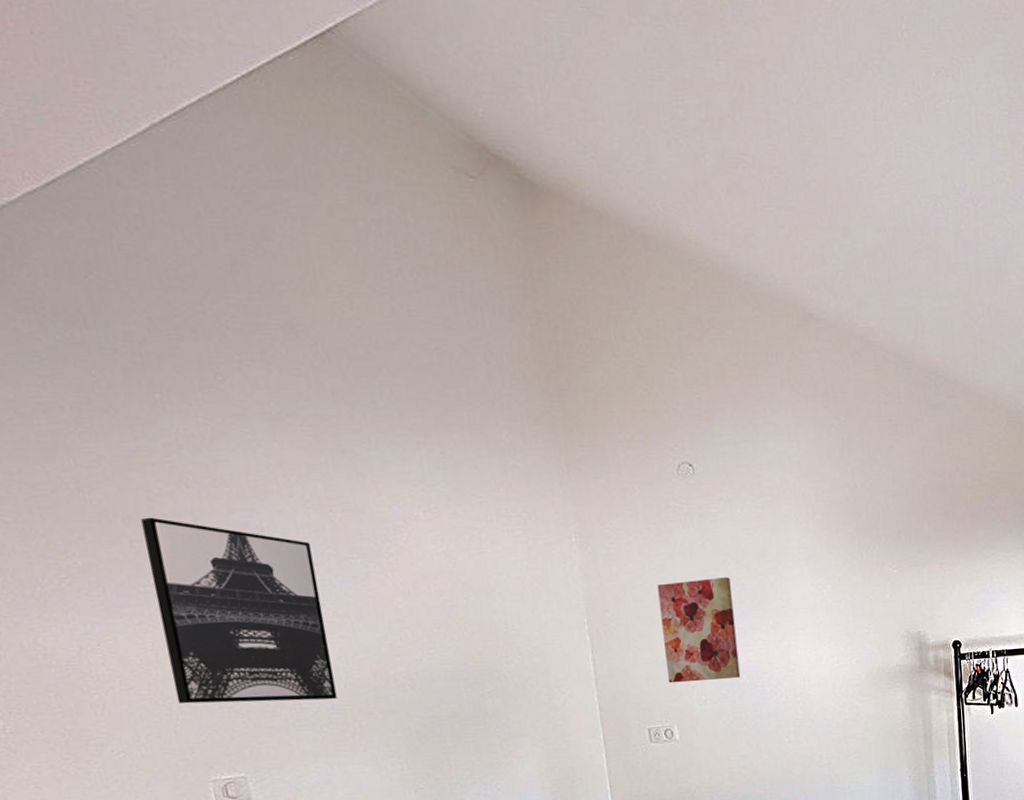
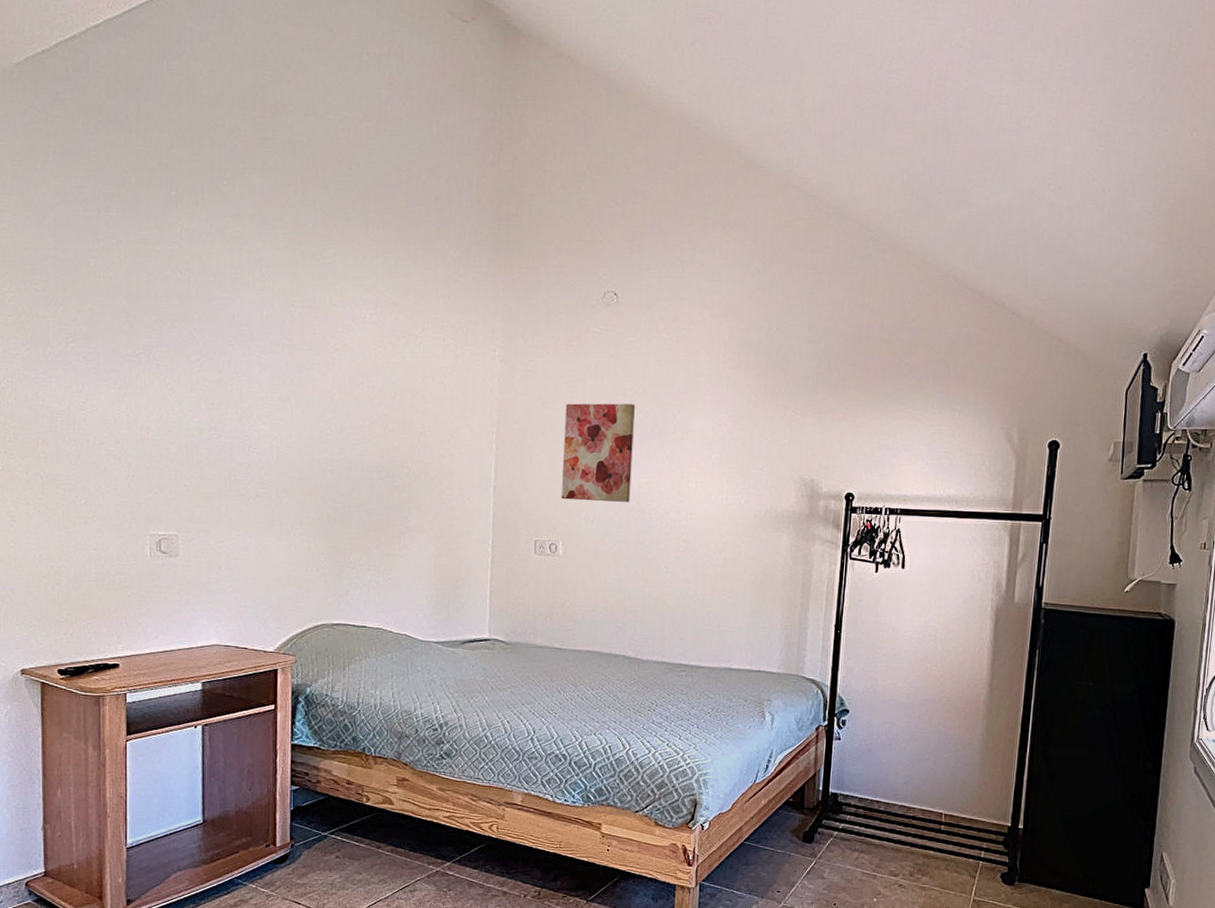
wall art: present [141,517,337,704] -> none [137,296,270,476]

